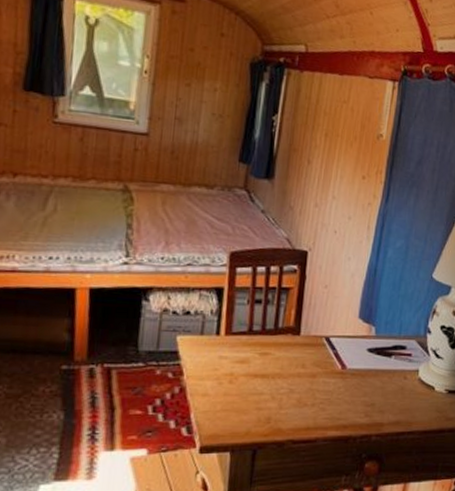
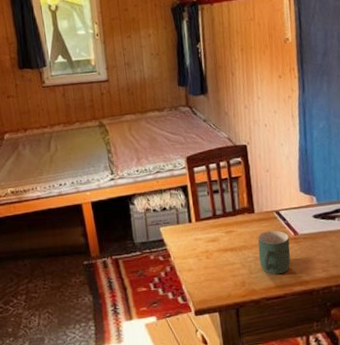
mug: none [293,359,335,413] -> present [257,230,291,274]

